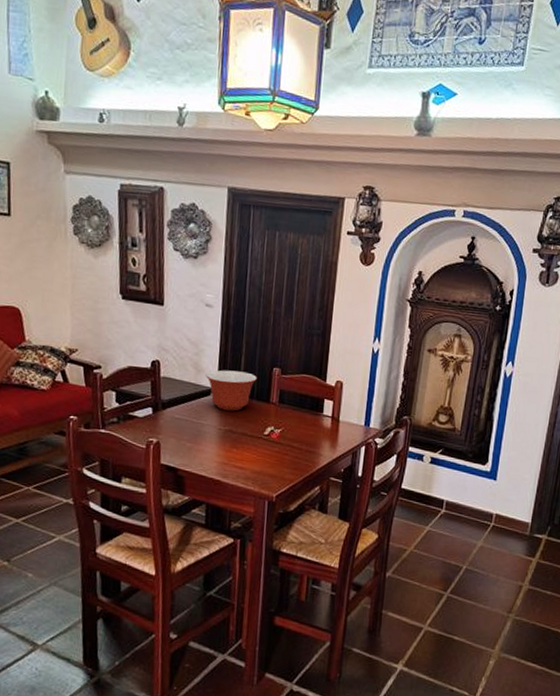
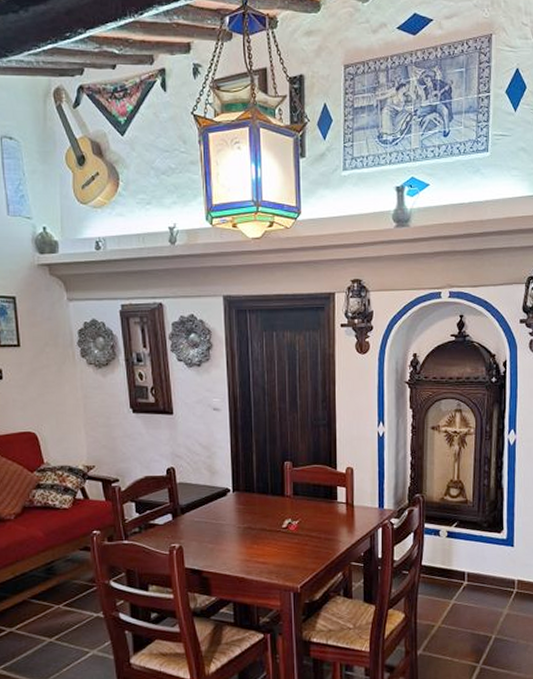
mixing bowl: present [205,370,257,411] -> none [220,469,270,509]

